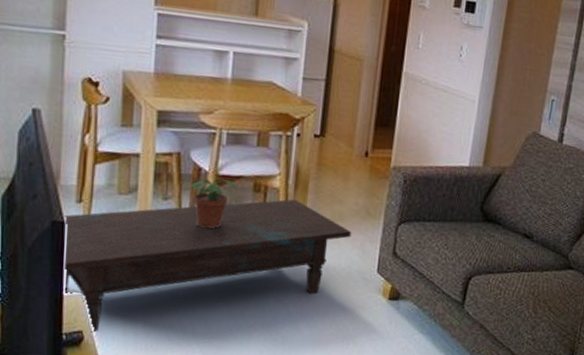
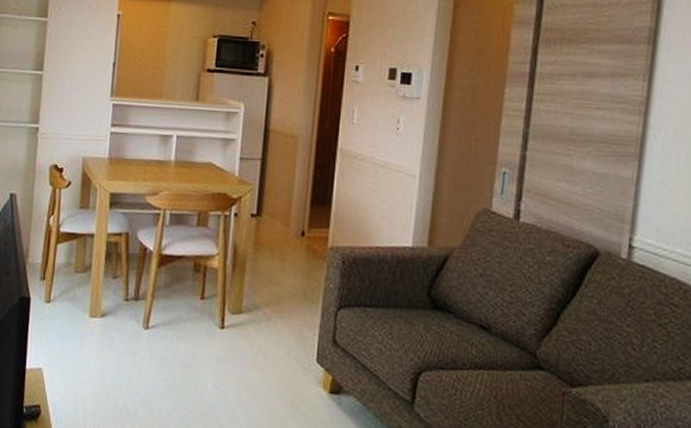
coffee table: present [61,199,352,333] -> none [25,280,289,408]
potted plant: present [189,178,237,228] -> none [135,257,179,308]

